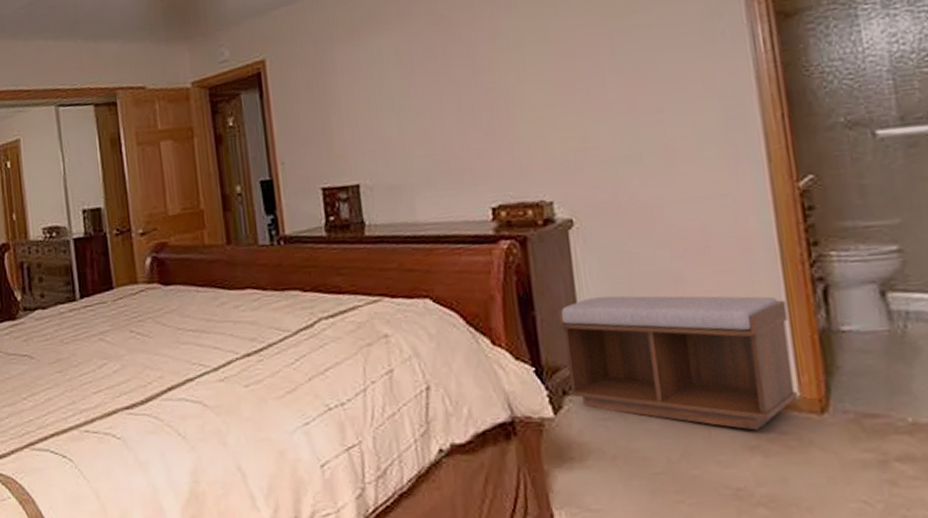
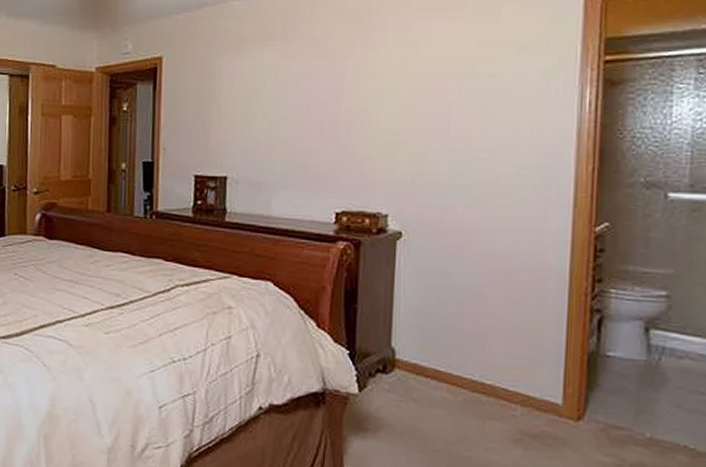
bench: present [557,295,798,431] -> none [372,300,566,427]

